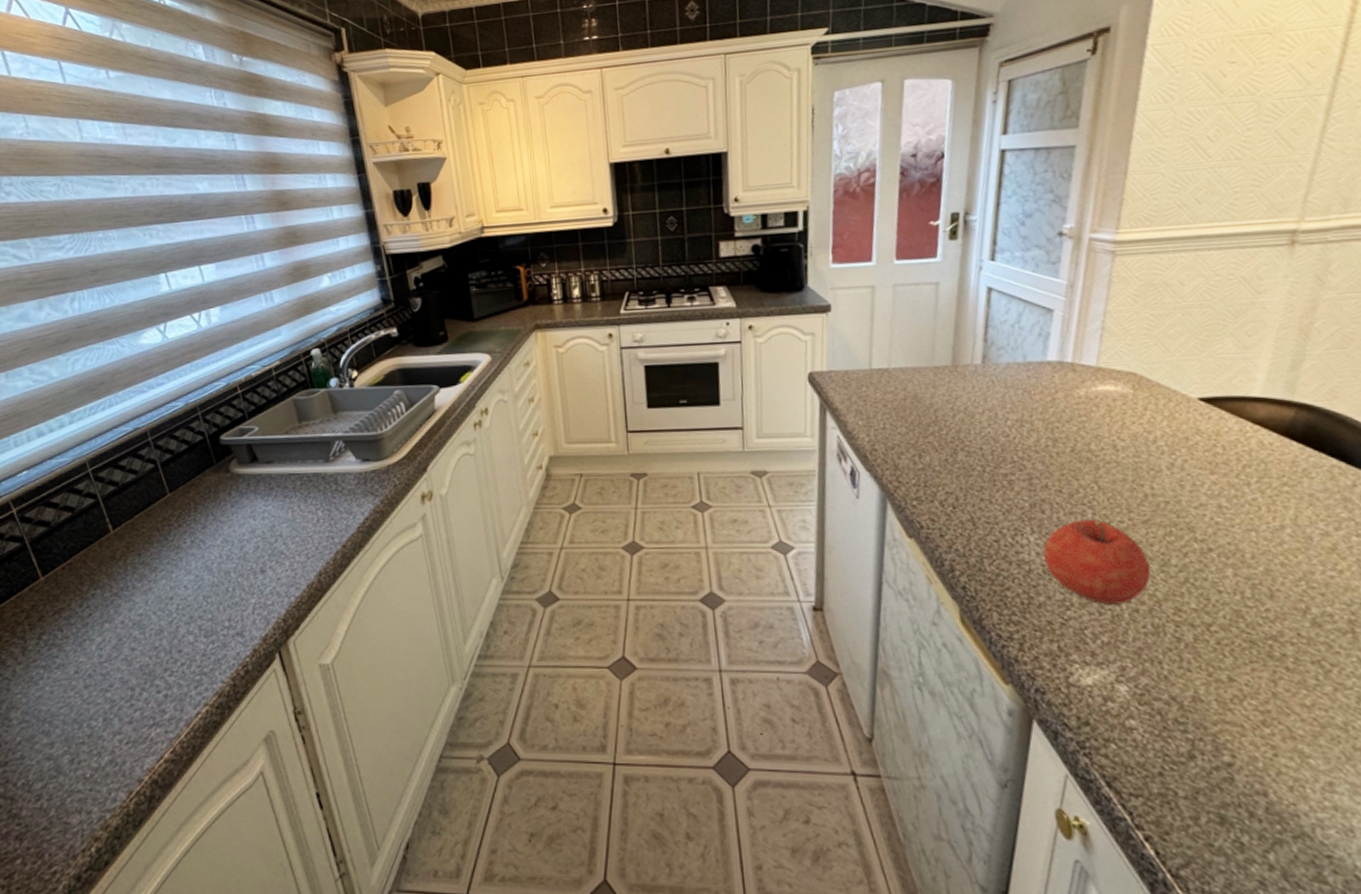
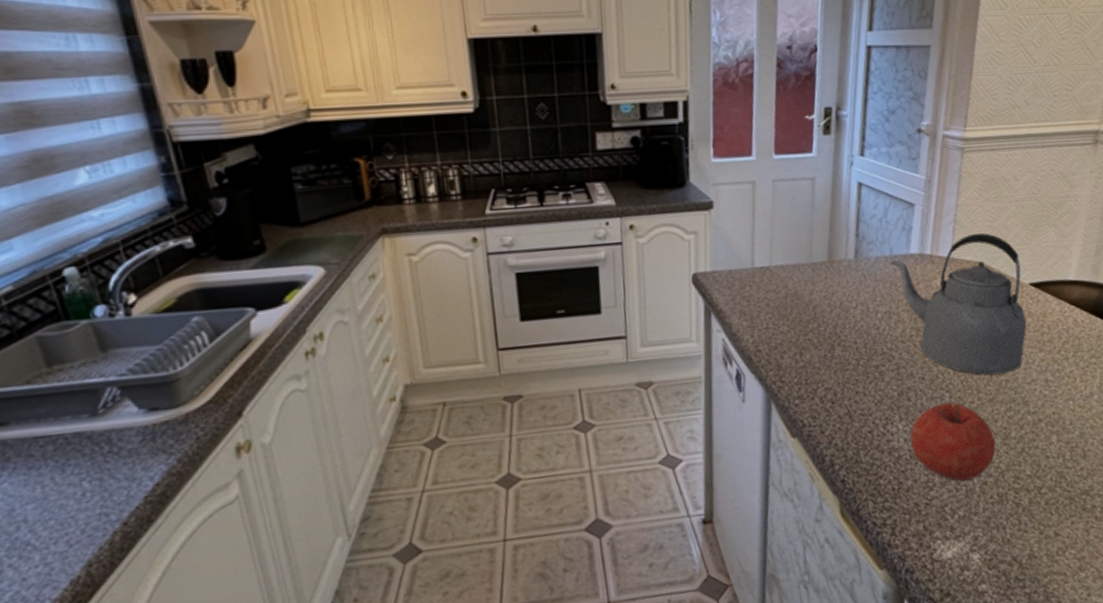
kettle: none [1021,341,1194,495] -> present [888,233,1027,376]

